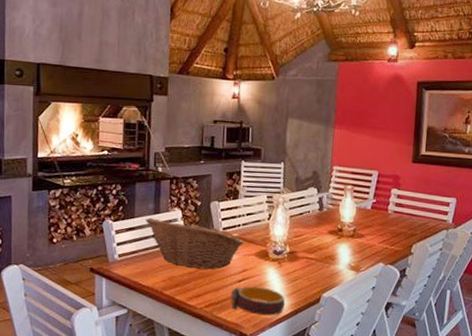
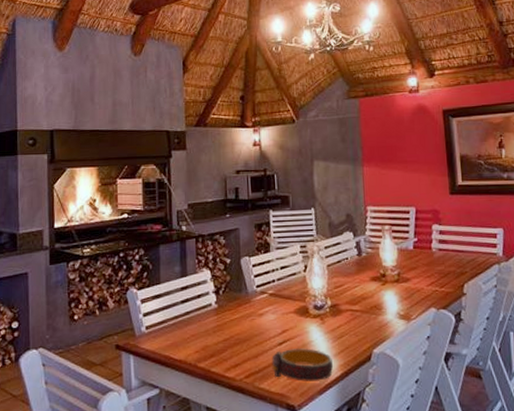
fruit basket: present [145,217,244,270] -> none [172,280,281,335]

